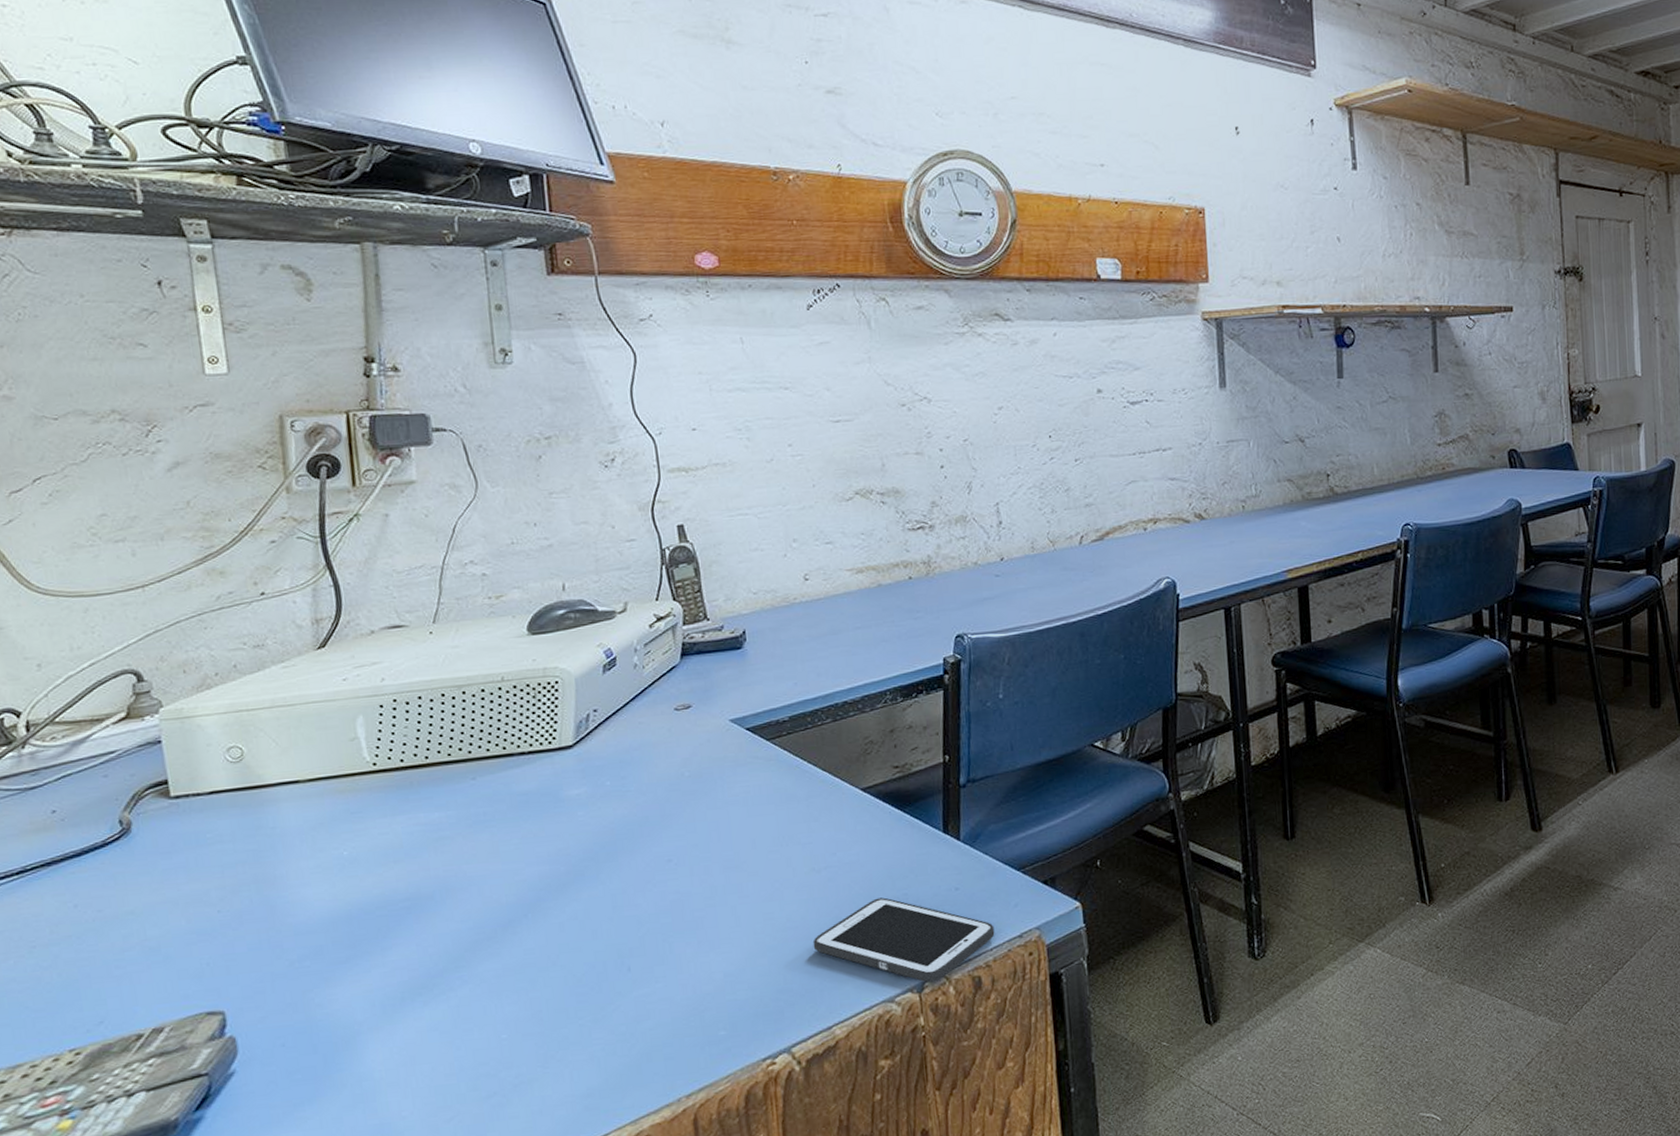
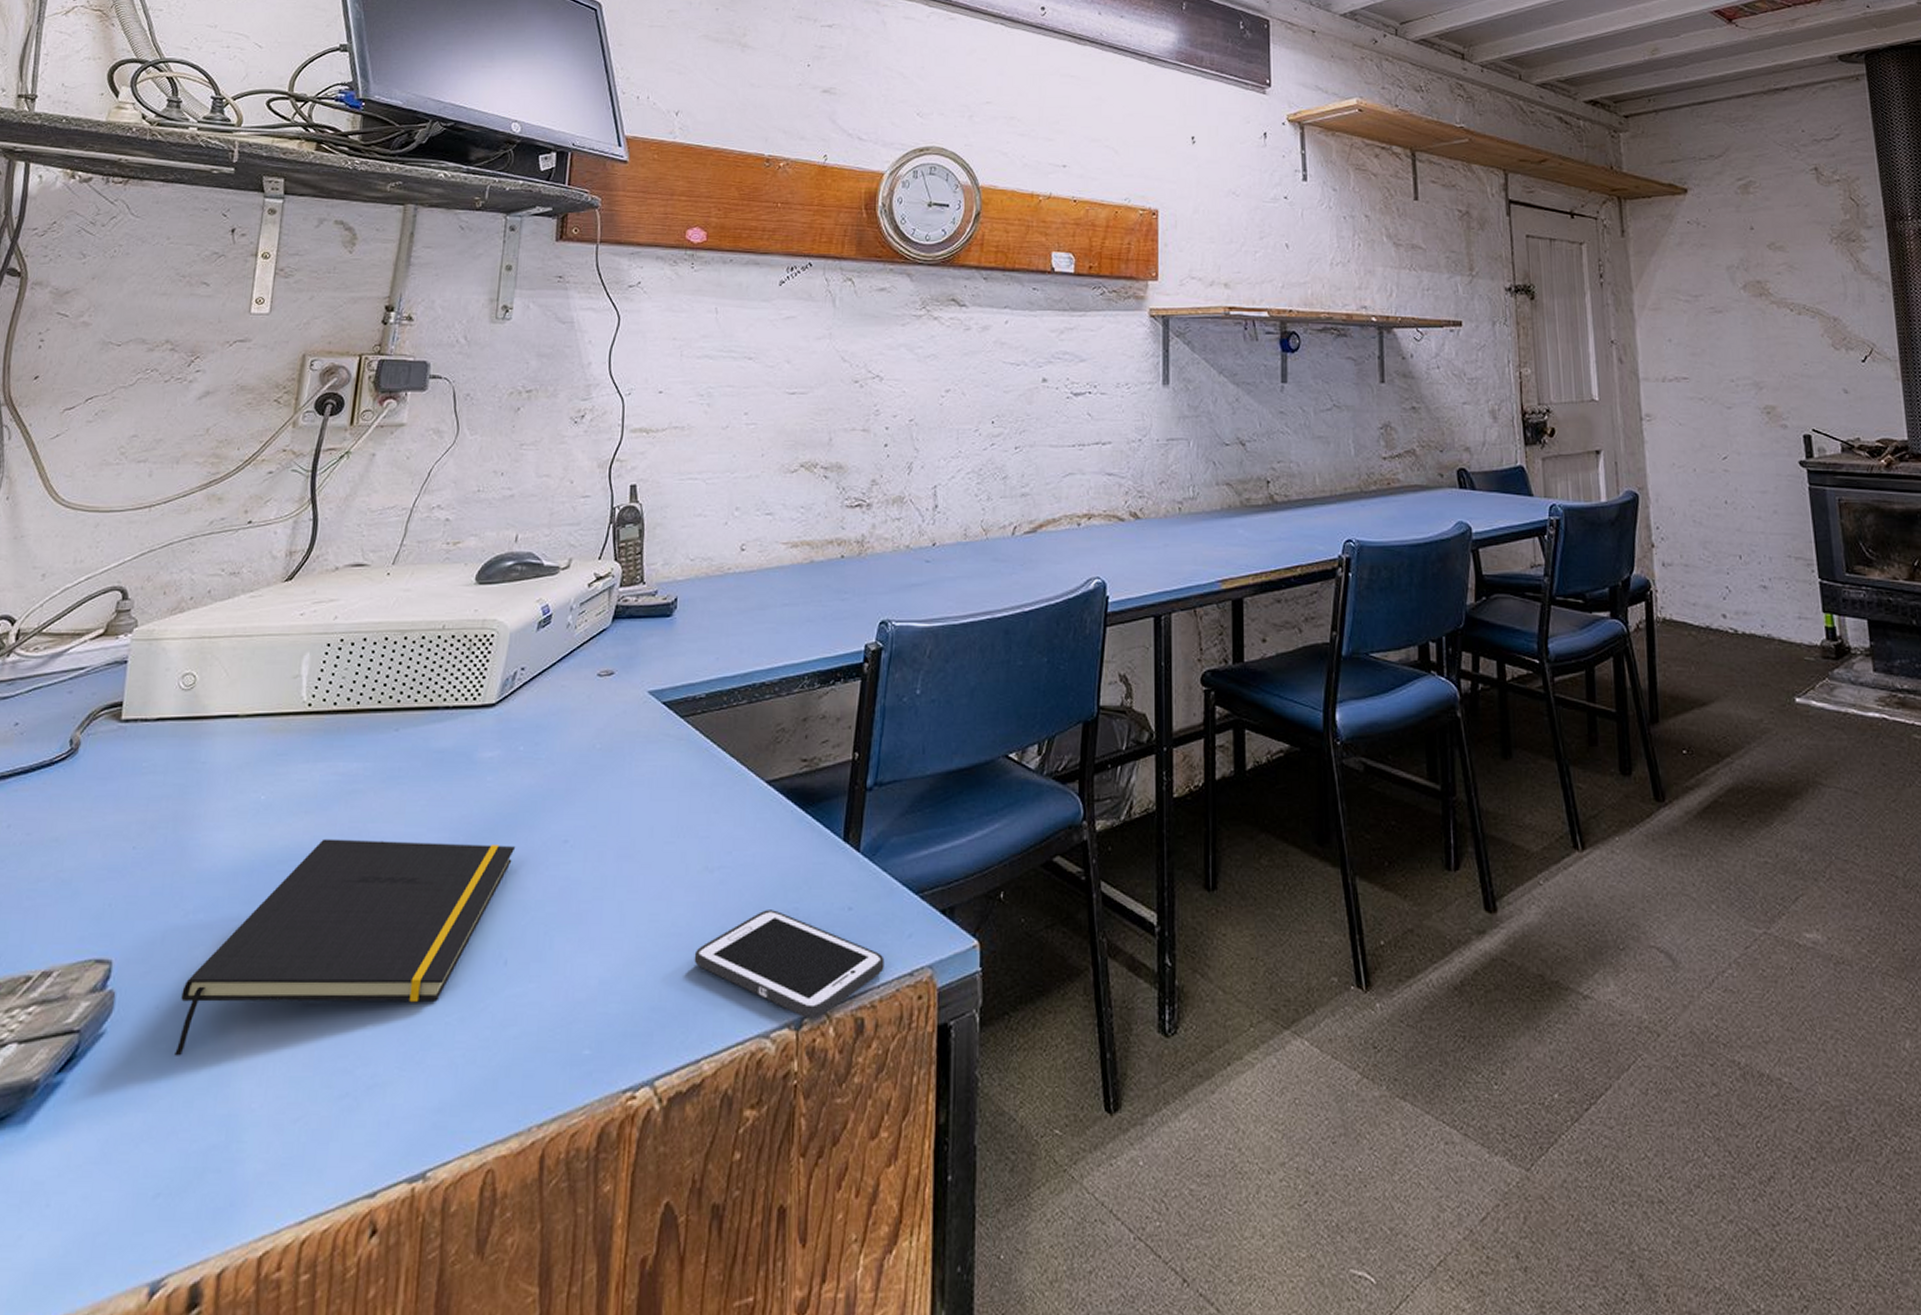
notepad: none [305,870,620,1083] -> present [175,839,516,1056]

